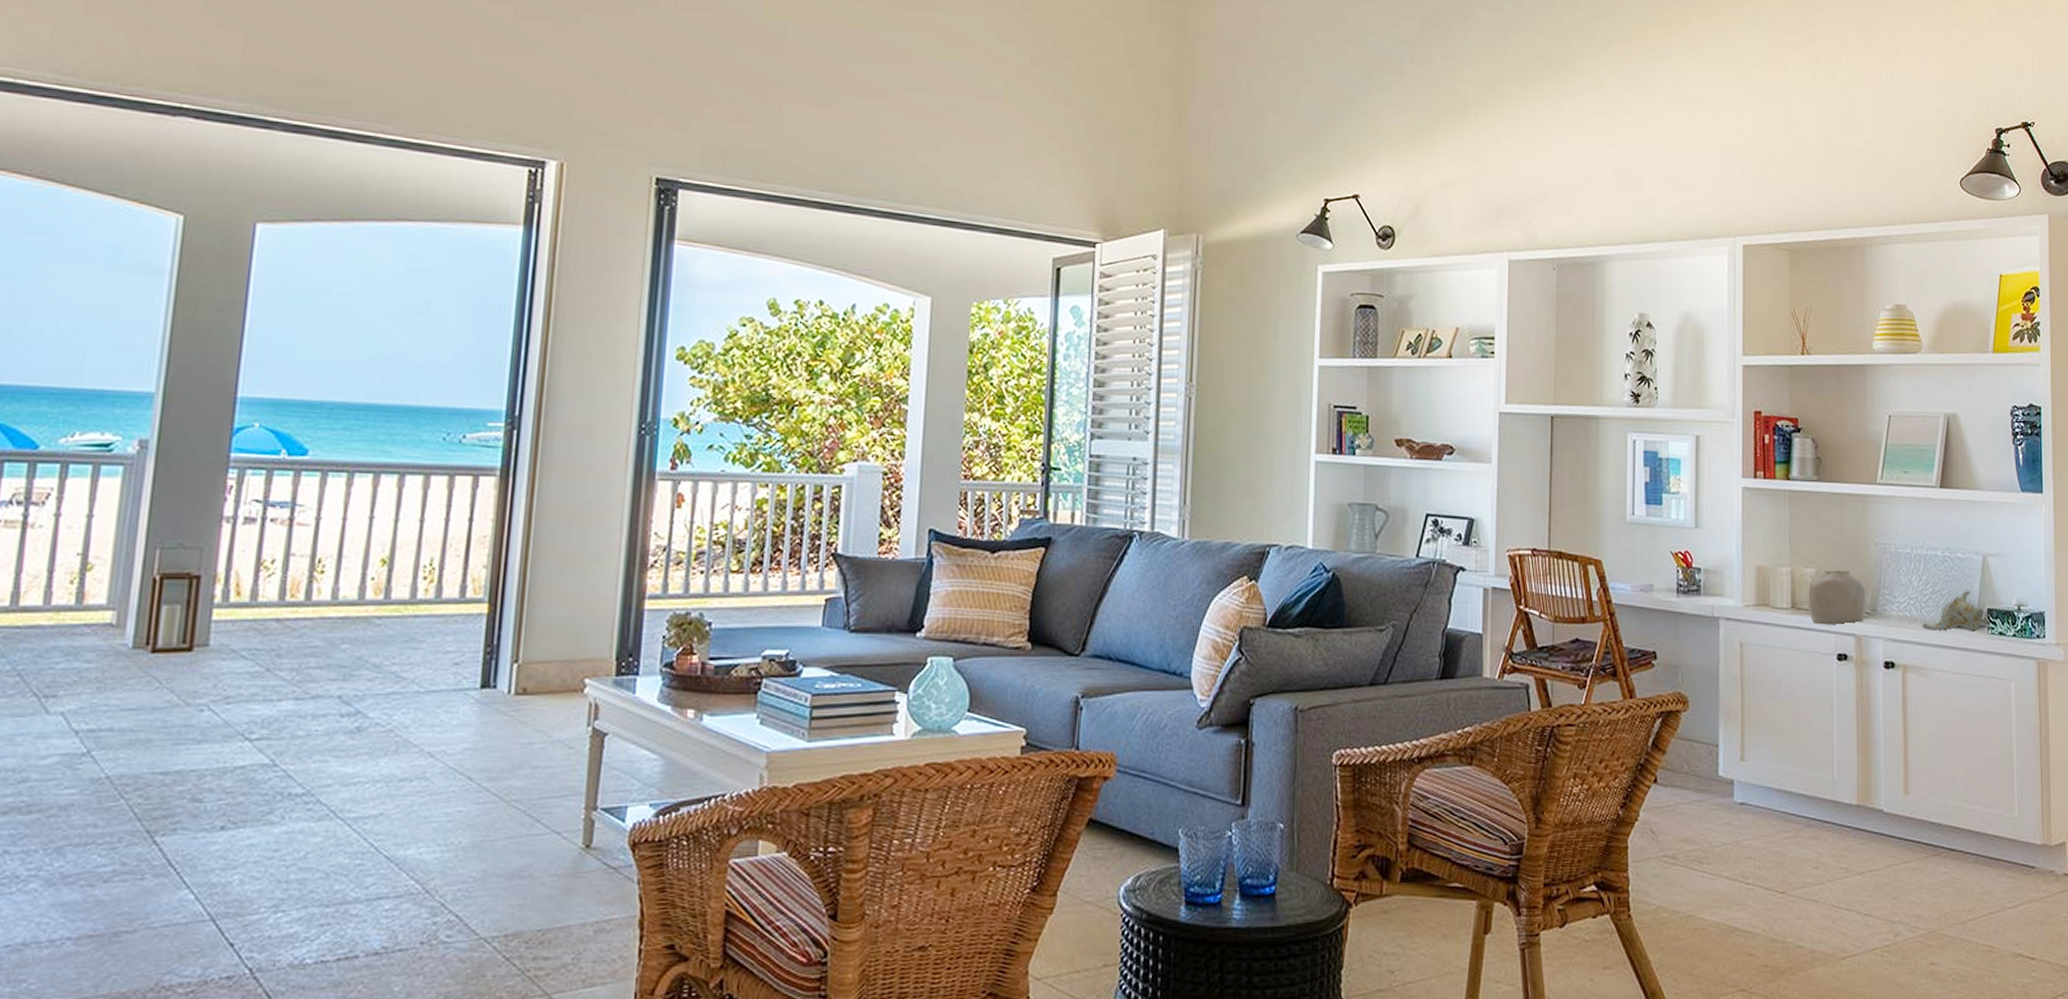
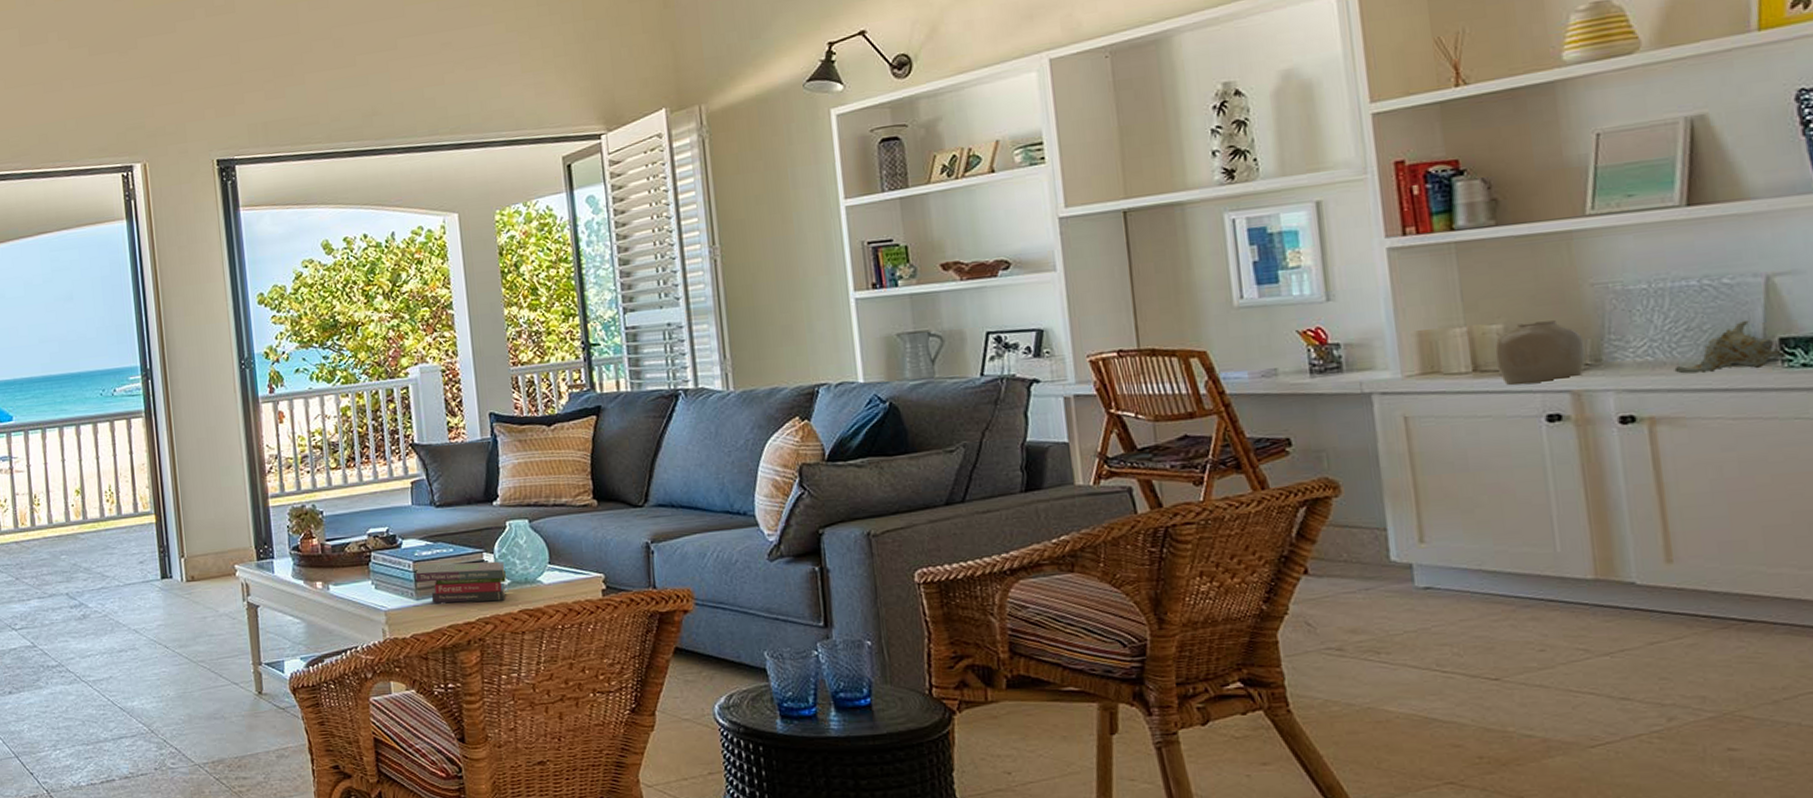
books: none [811,699,918,751] -> present [415,561,506,603]

